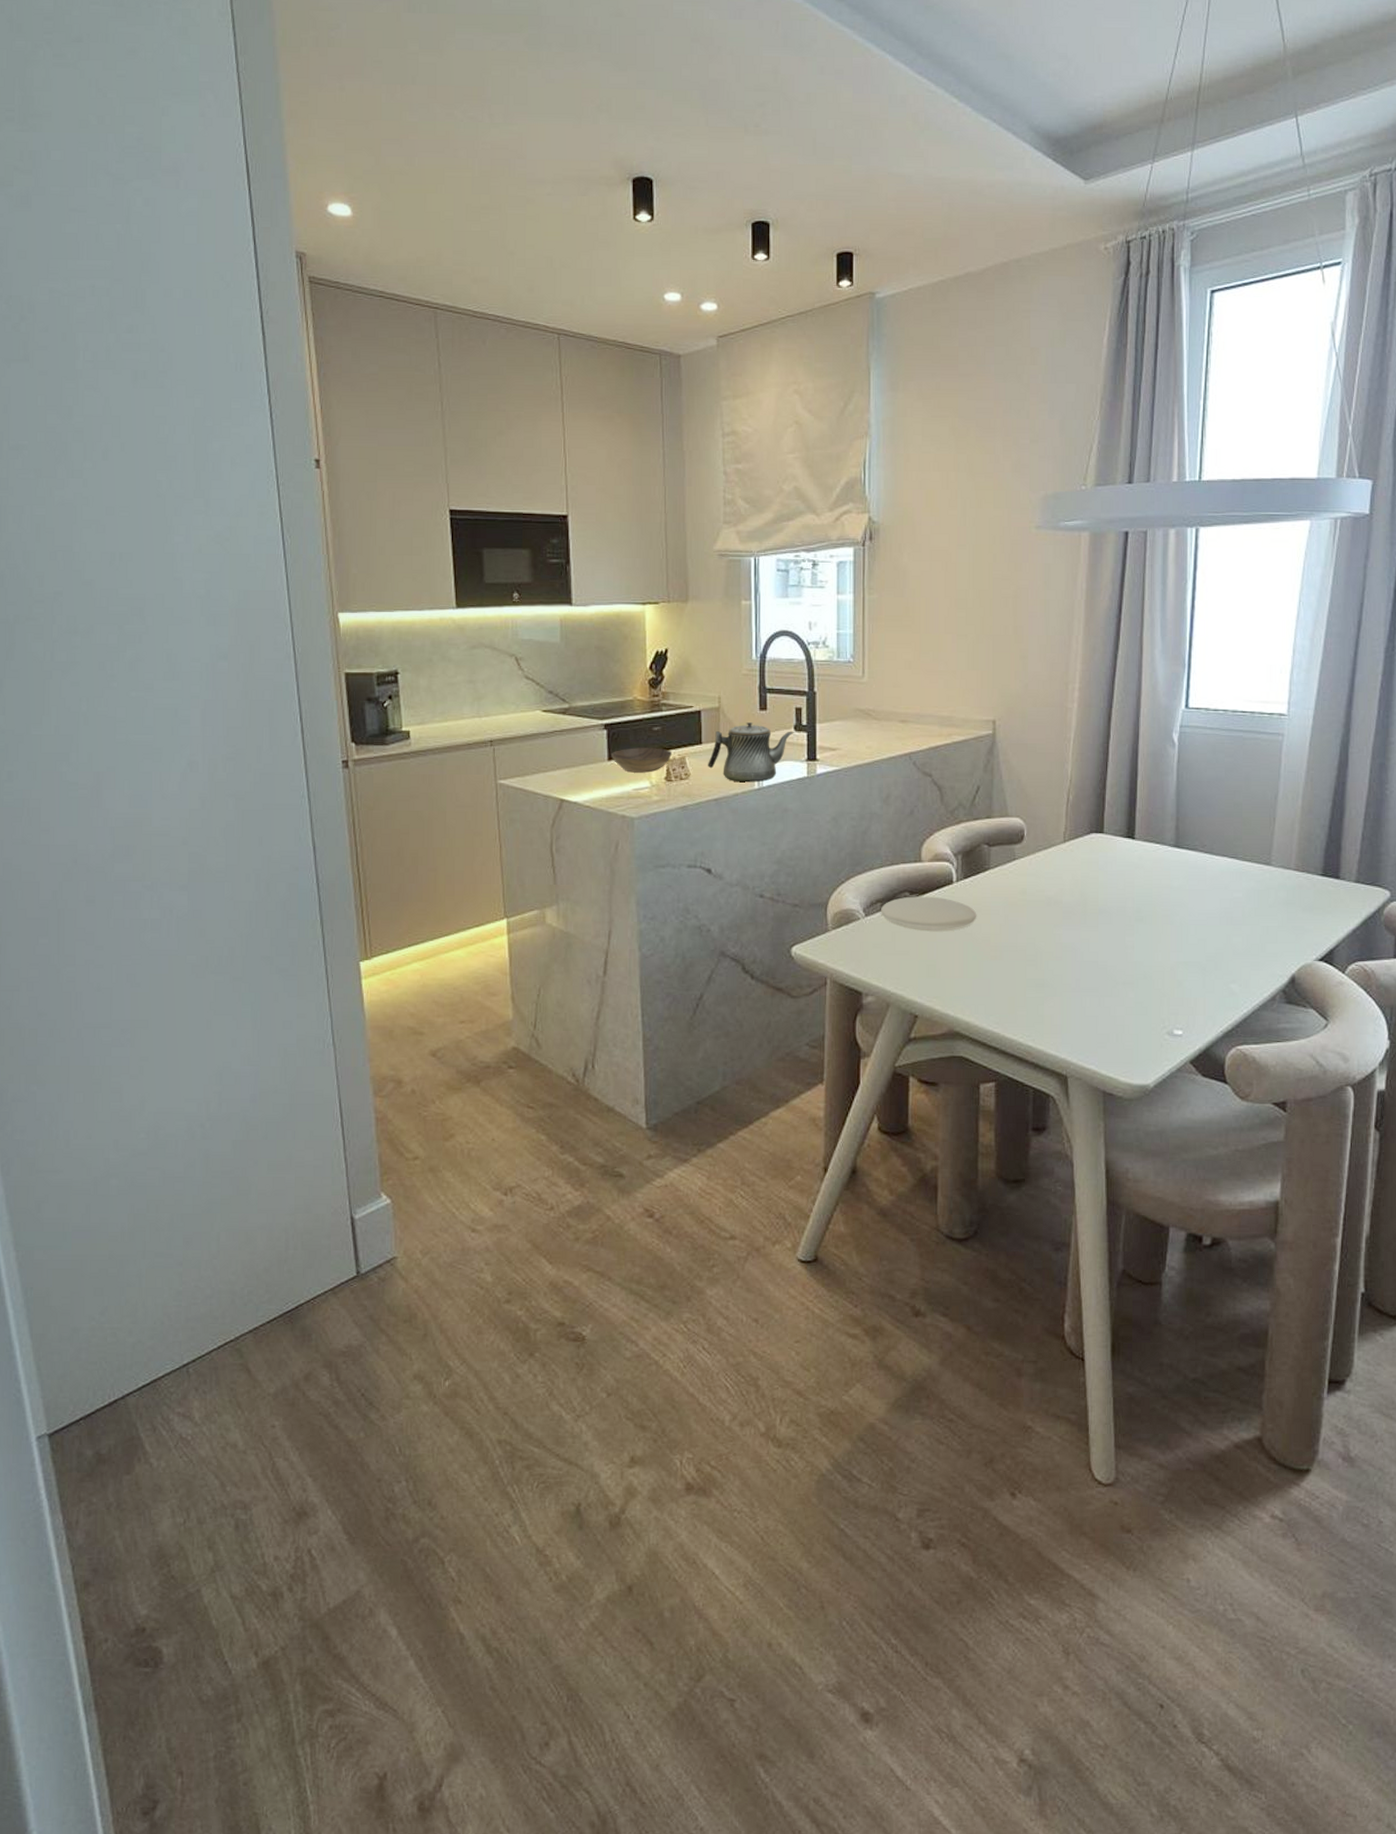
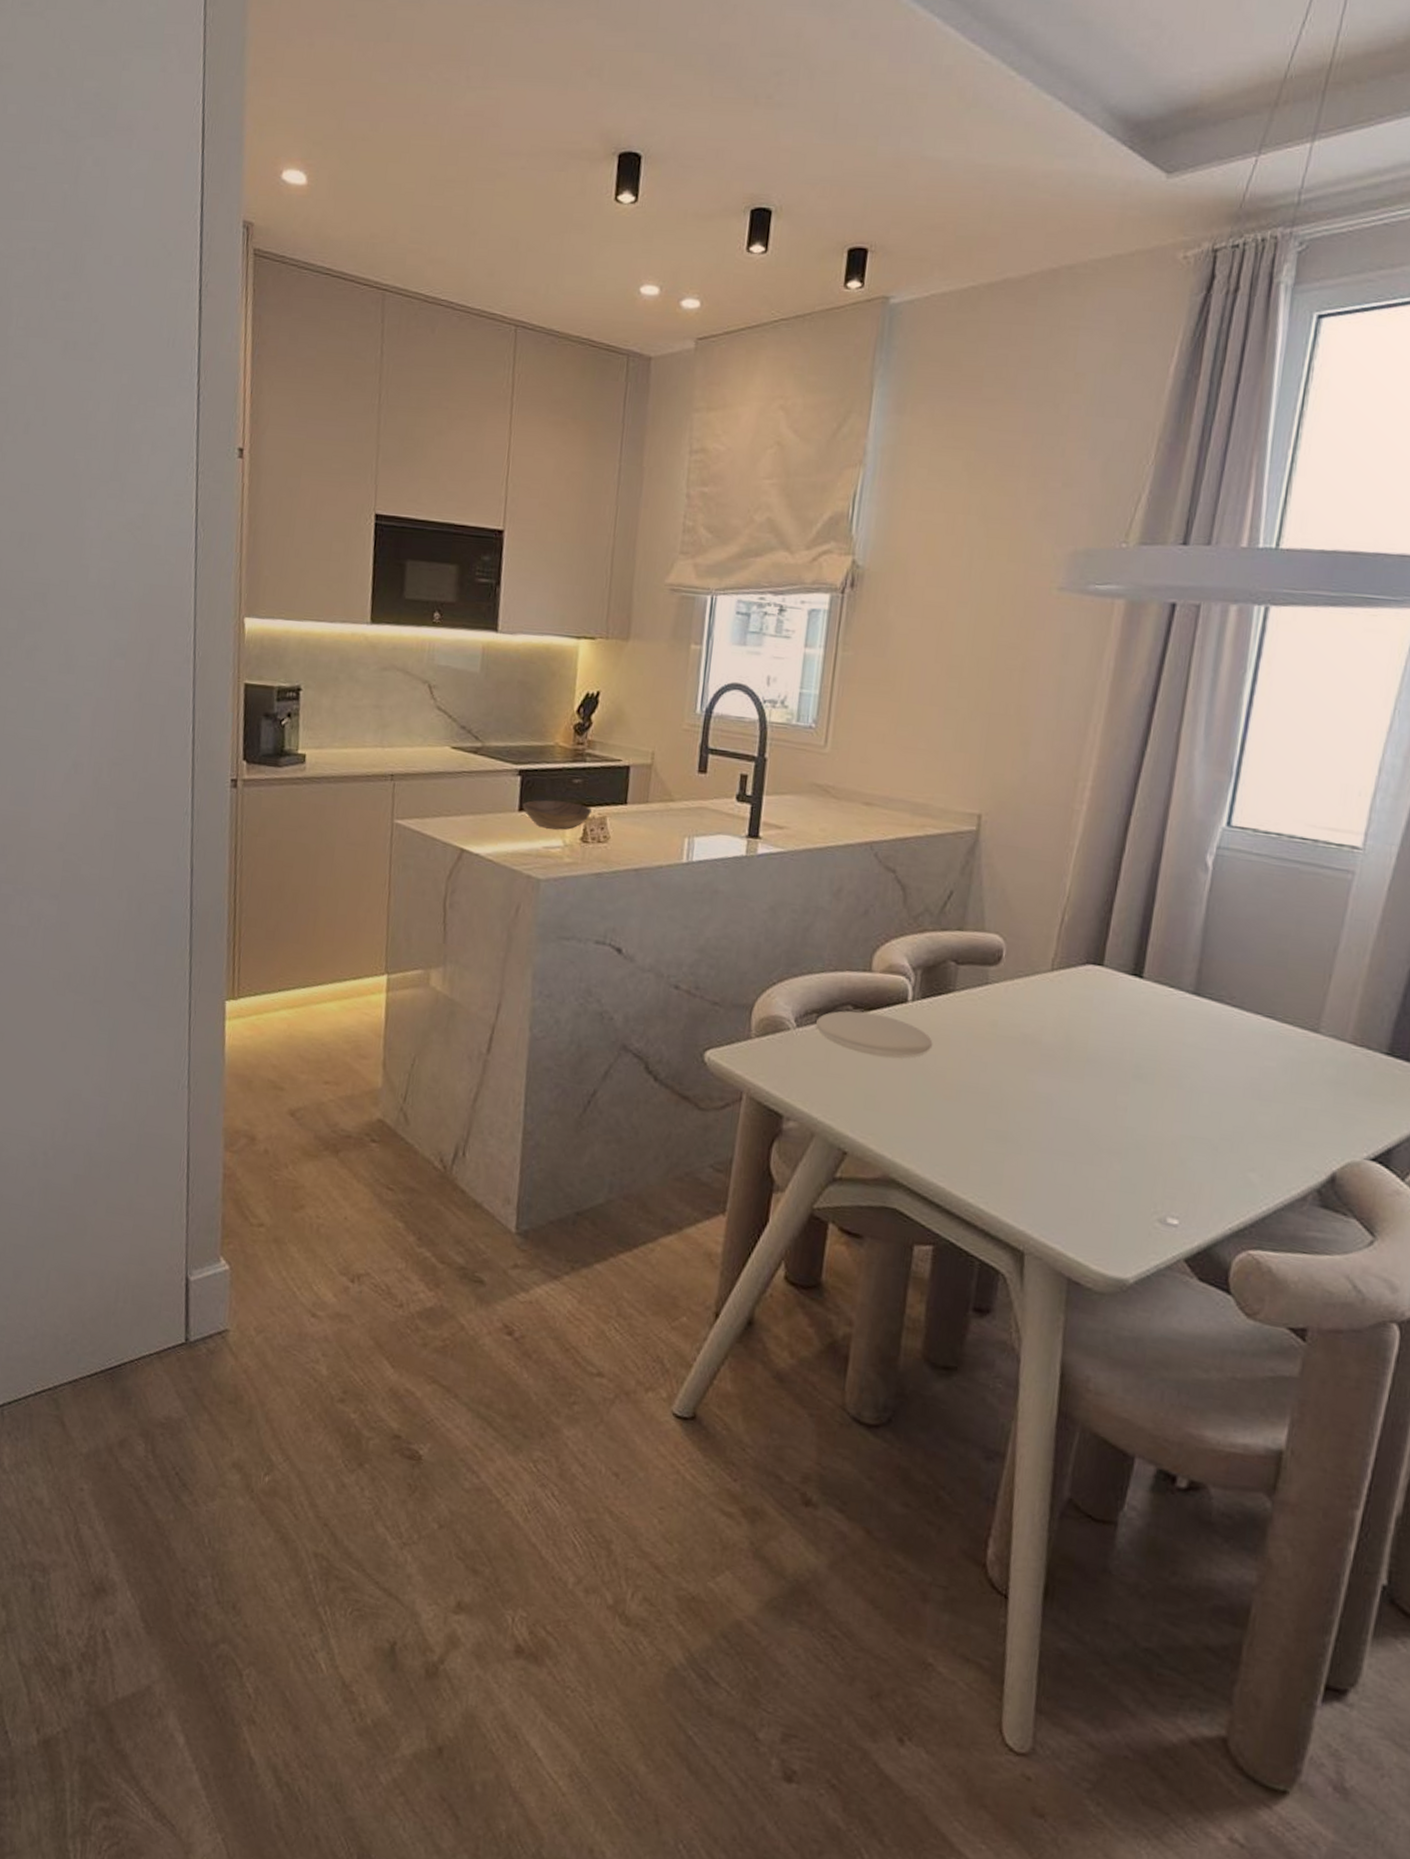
teapot: present [708,721,794,783] -> none [631,784,736,856]

